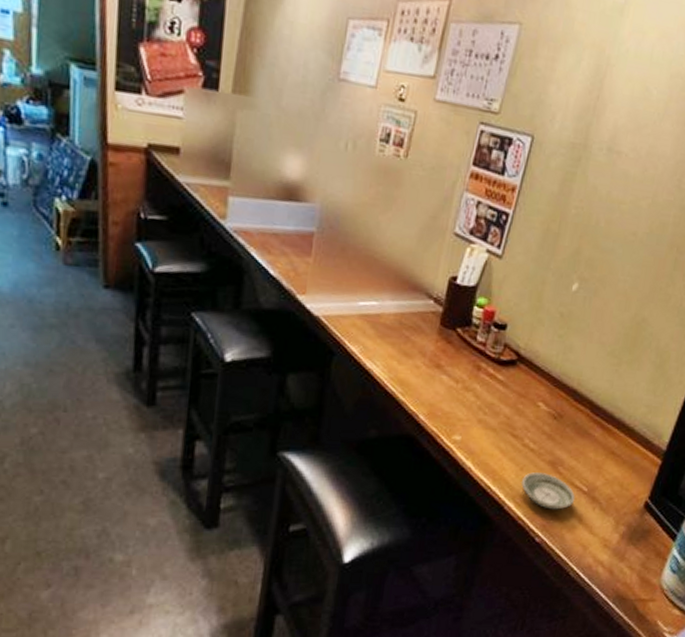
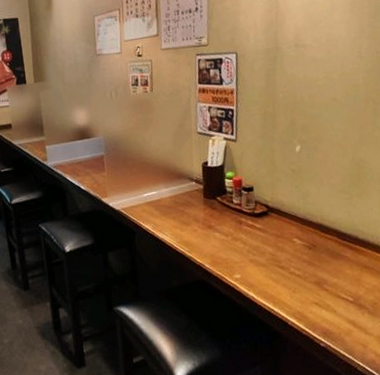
saucer: present [520,472,576,510] -> none [296,291,345,320]

